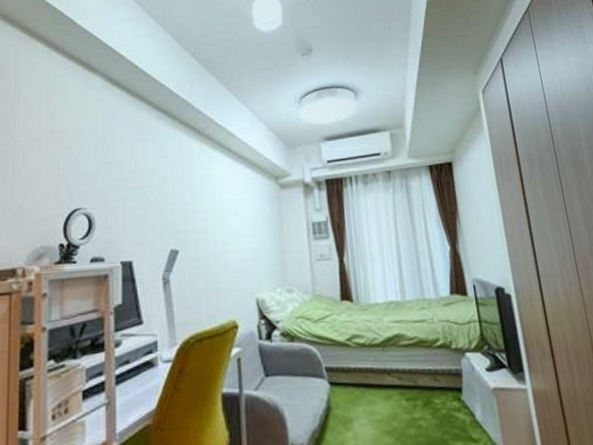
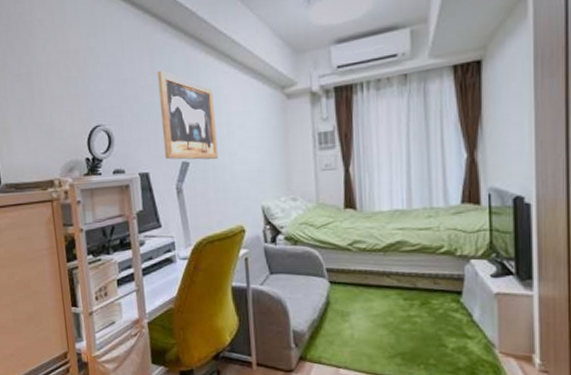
wall art: none [149,156,211,248] -> present [157,71,219,160]

